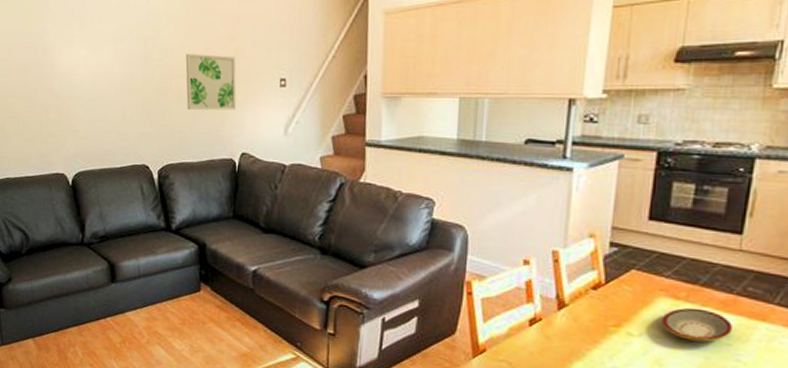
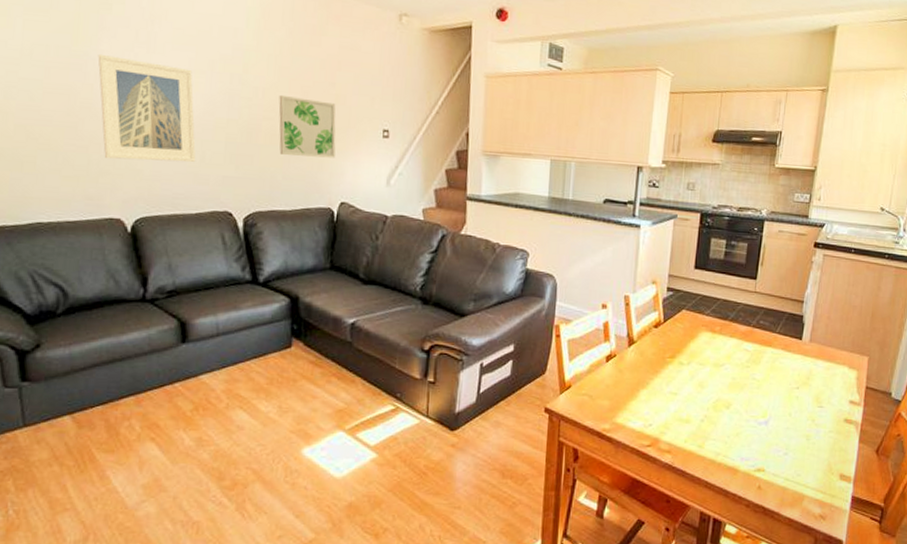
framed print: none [45,32,119,122] -> present [97,53,196,162]
plate: present [661,307,732,342] -> none [703,339,750,366]

